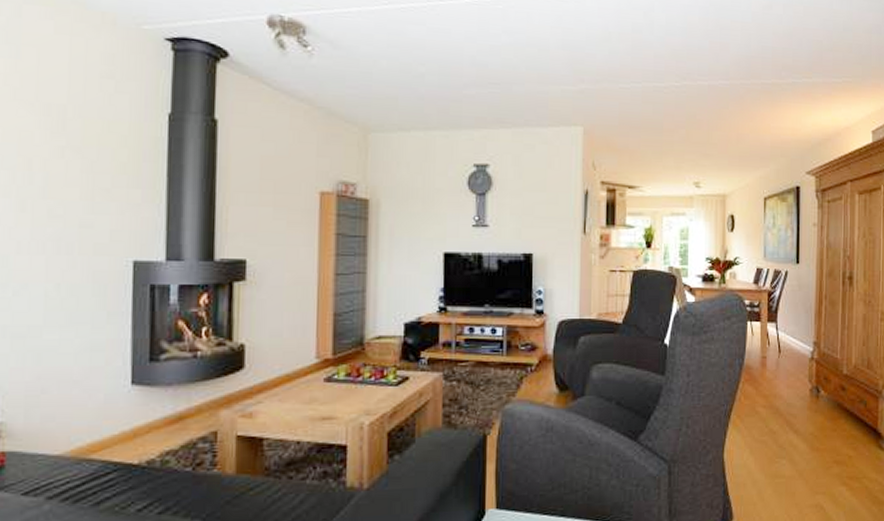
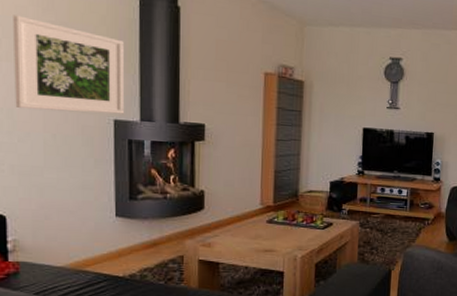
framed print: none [11,141,148,254] -> present [13,15,125,114]

